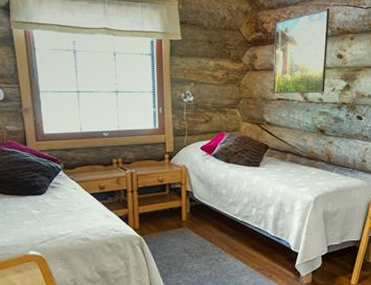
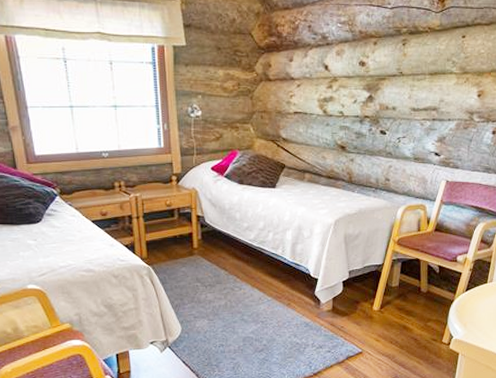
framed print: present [273,9,329,93] -> none [289,9,351,106]

